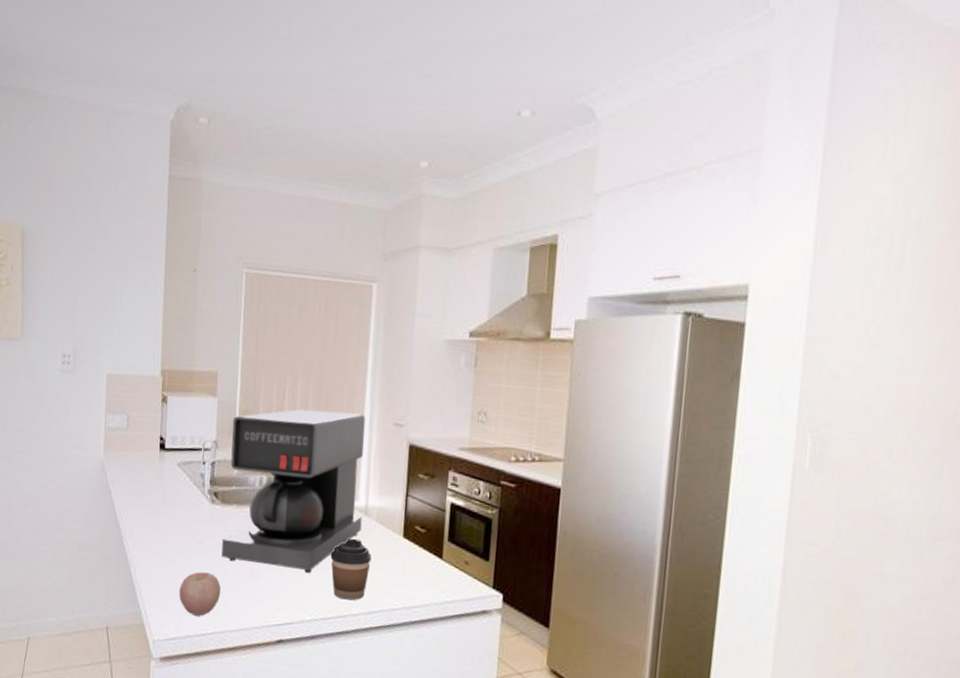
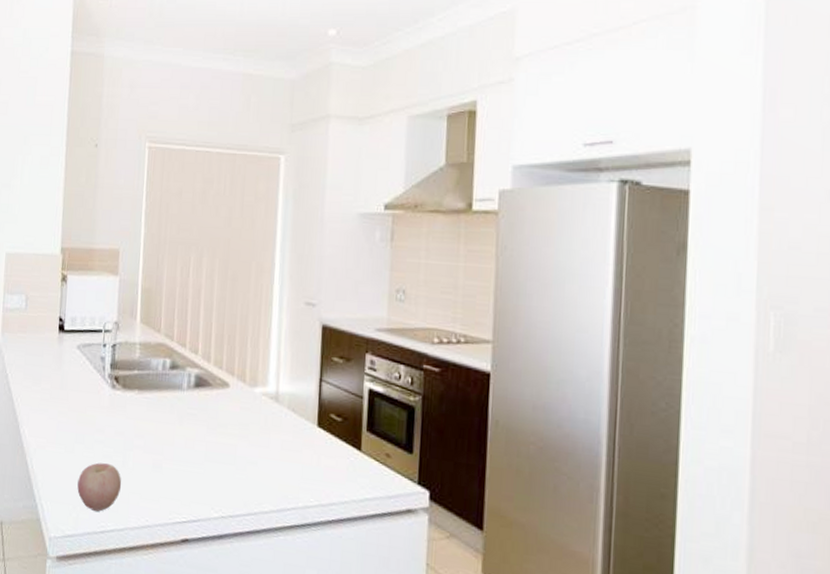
coffee maker: present [221,409,366,574] -> none [122,288,275,466]
coffee cup: present [330,538,372,601] -> none [238,427,283,496]

